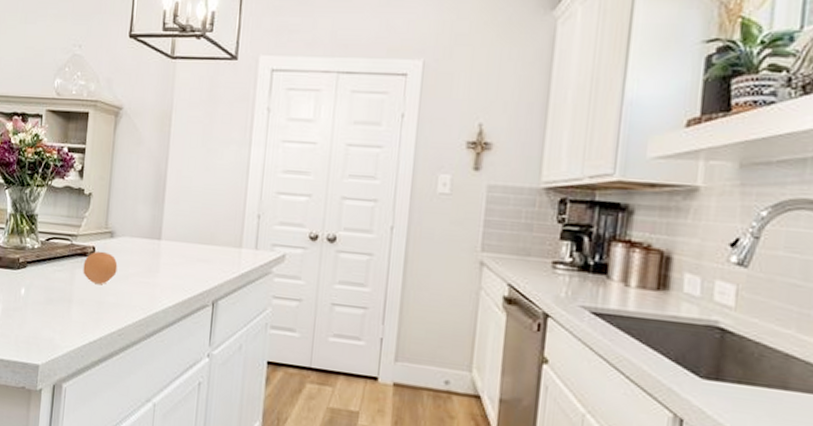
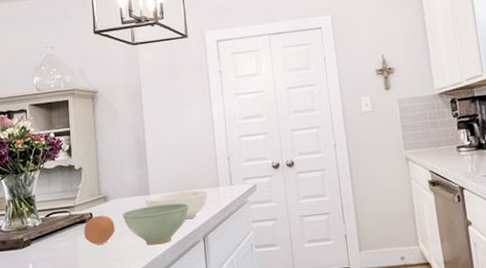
bowl: none [126,252,204,299] -> present [121,202,190,246]
bowl: none [154,242,228,279] -> present [145,190,208,220]

